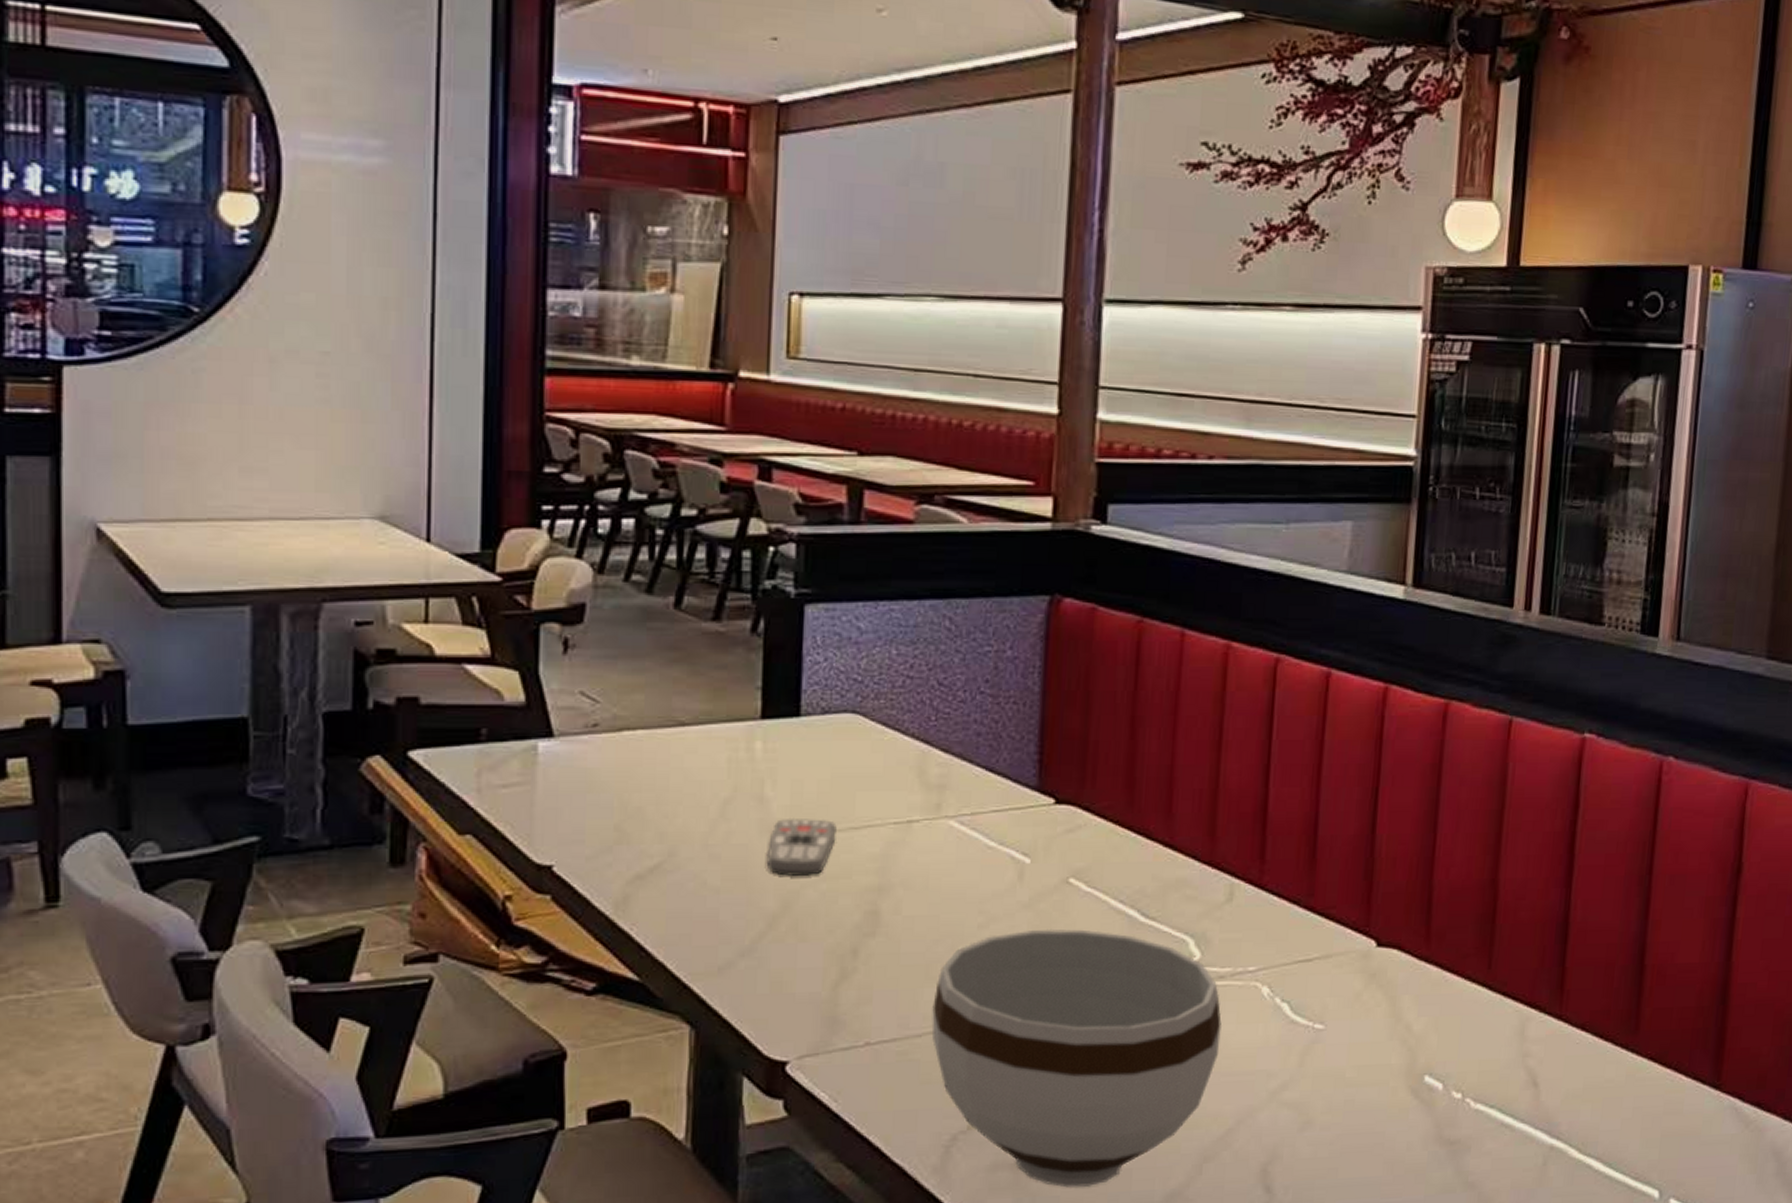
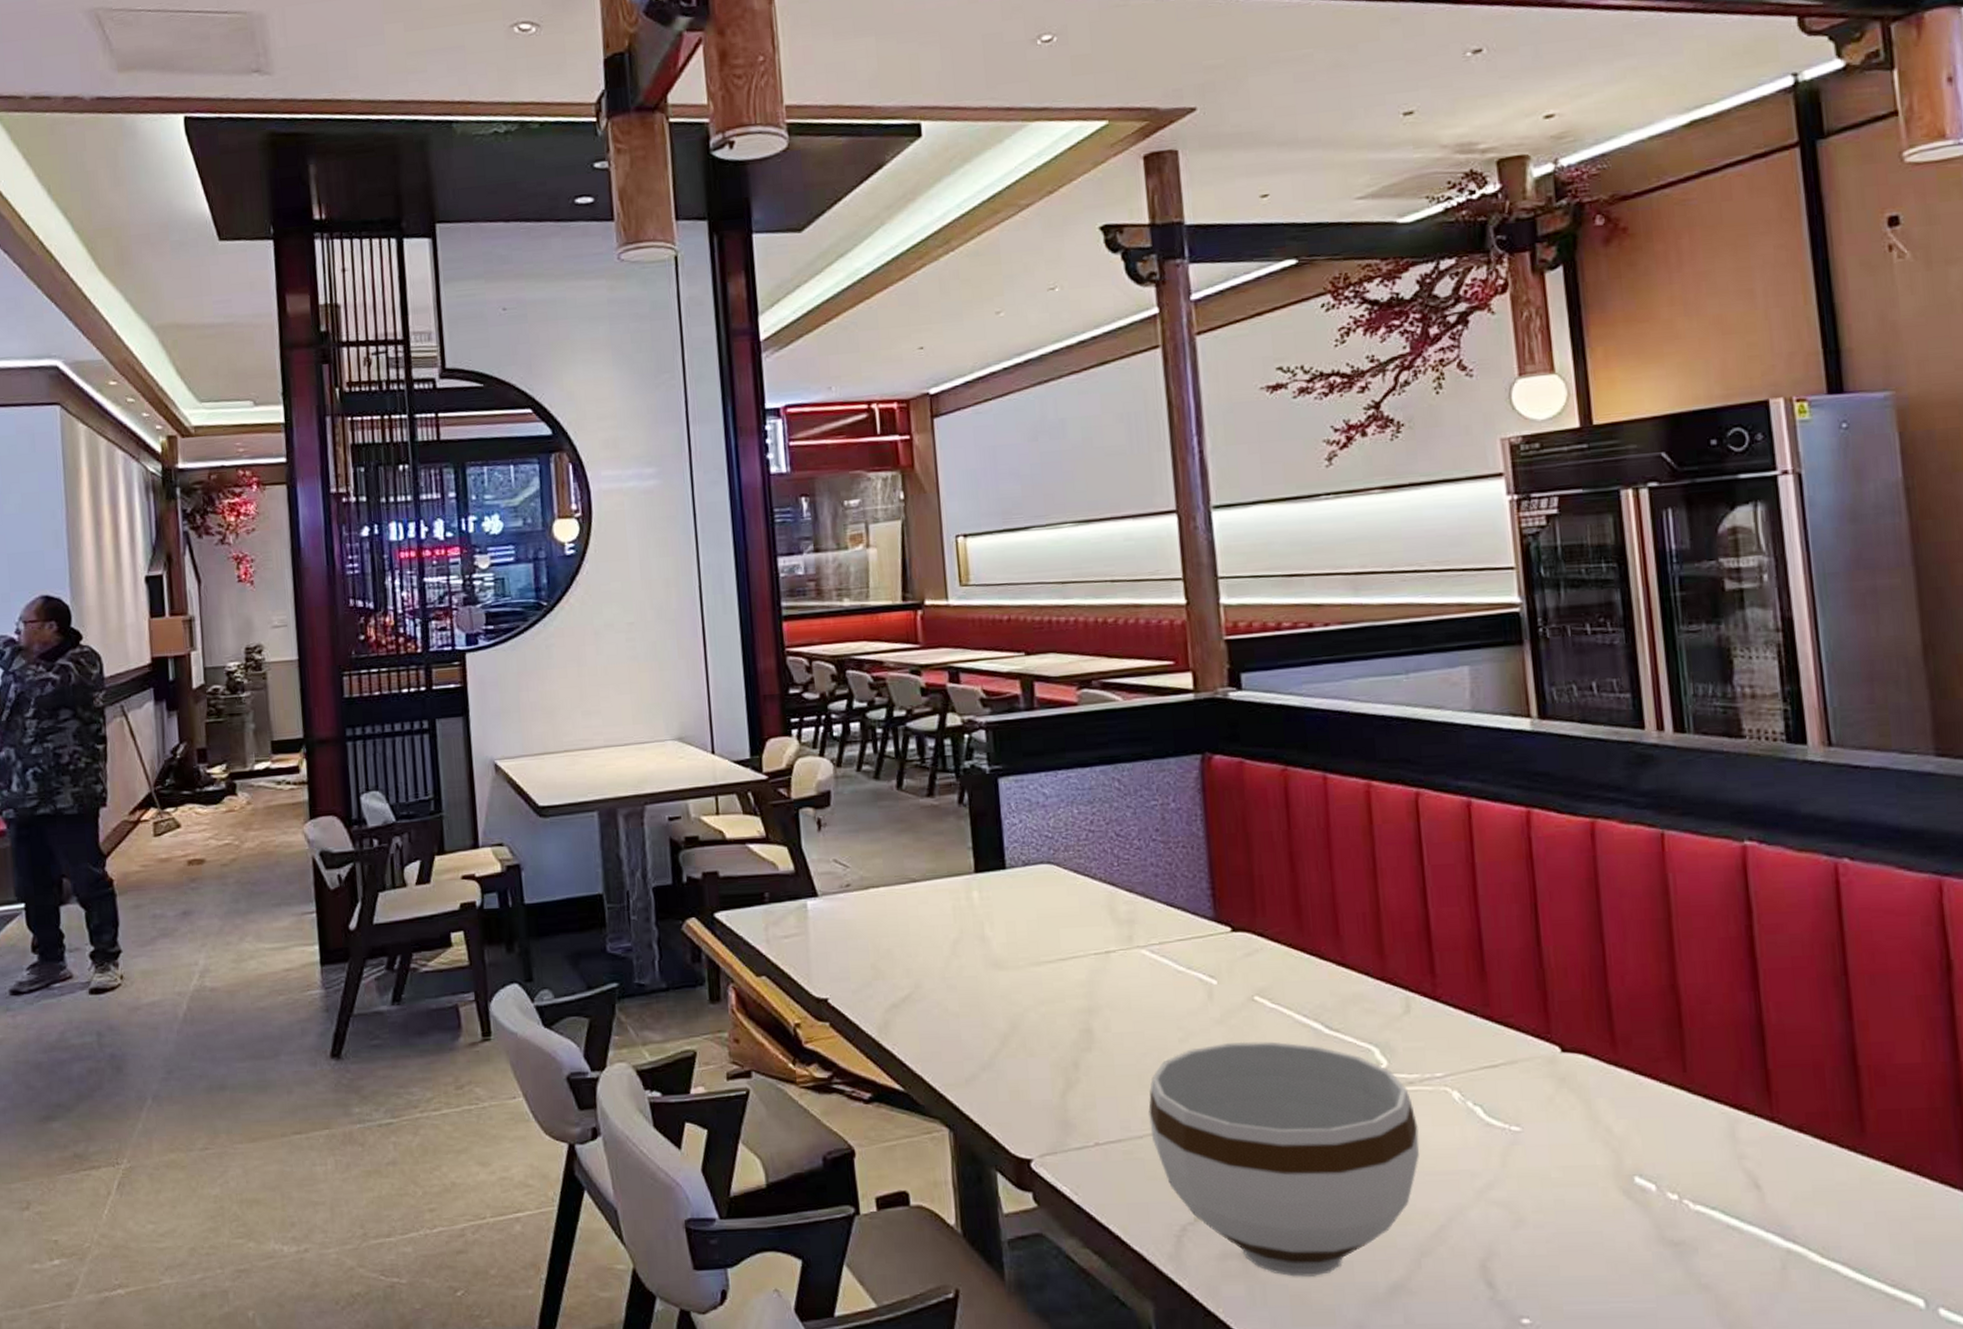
remote control: present [766,817,837,876] -> none [993,952,1048,1002]

